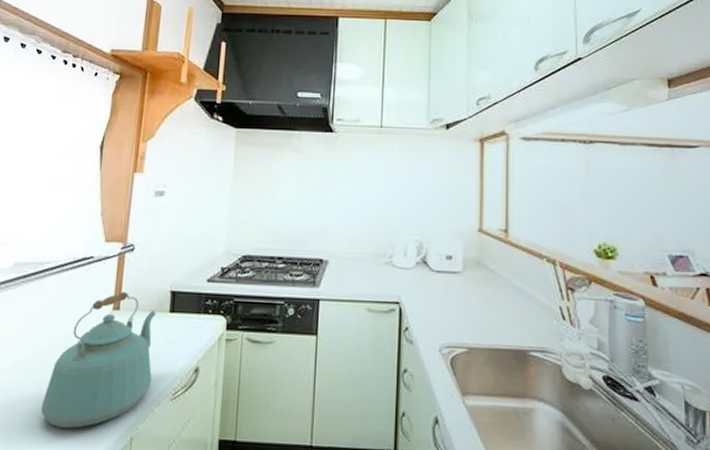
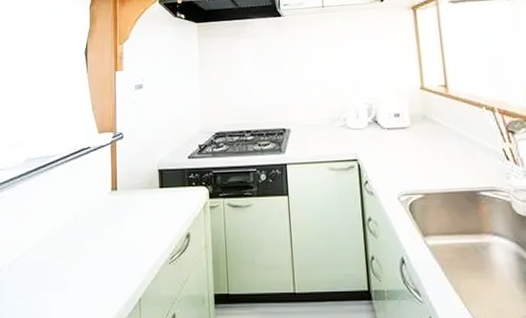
kettle: present [41,291,156,428] -> none [62,173,151,295]

